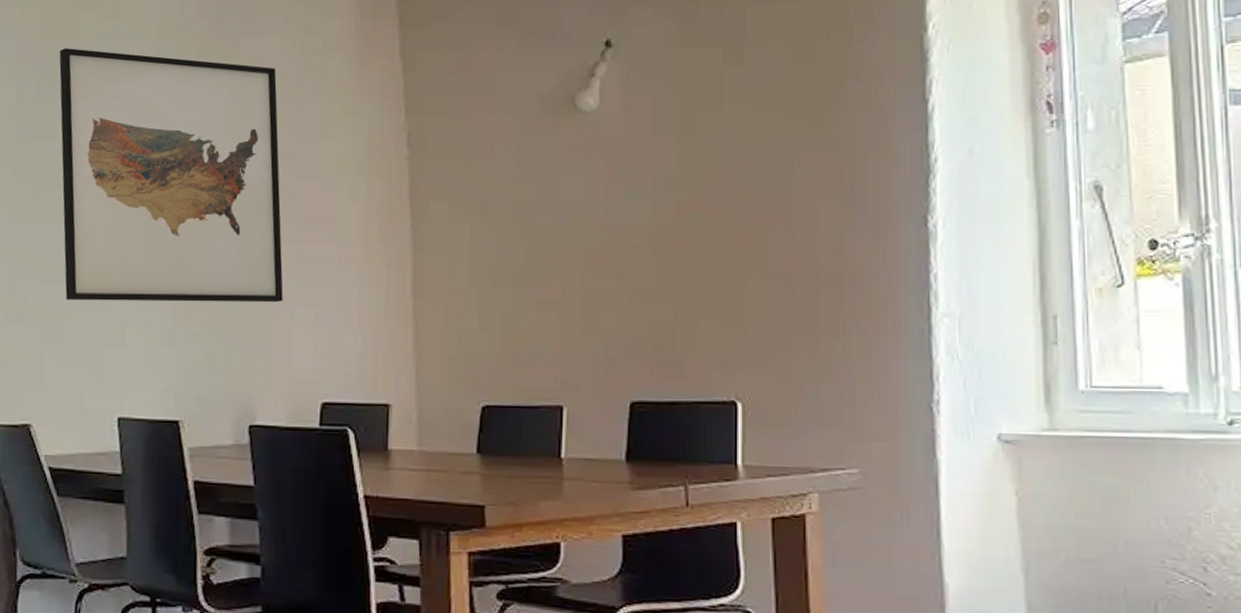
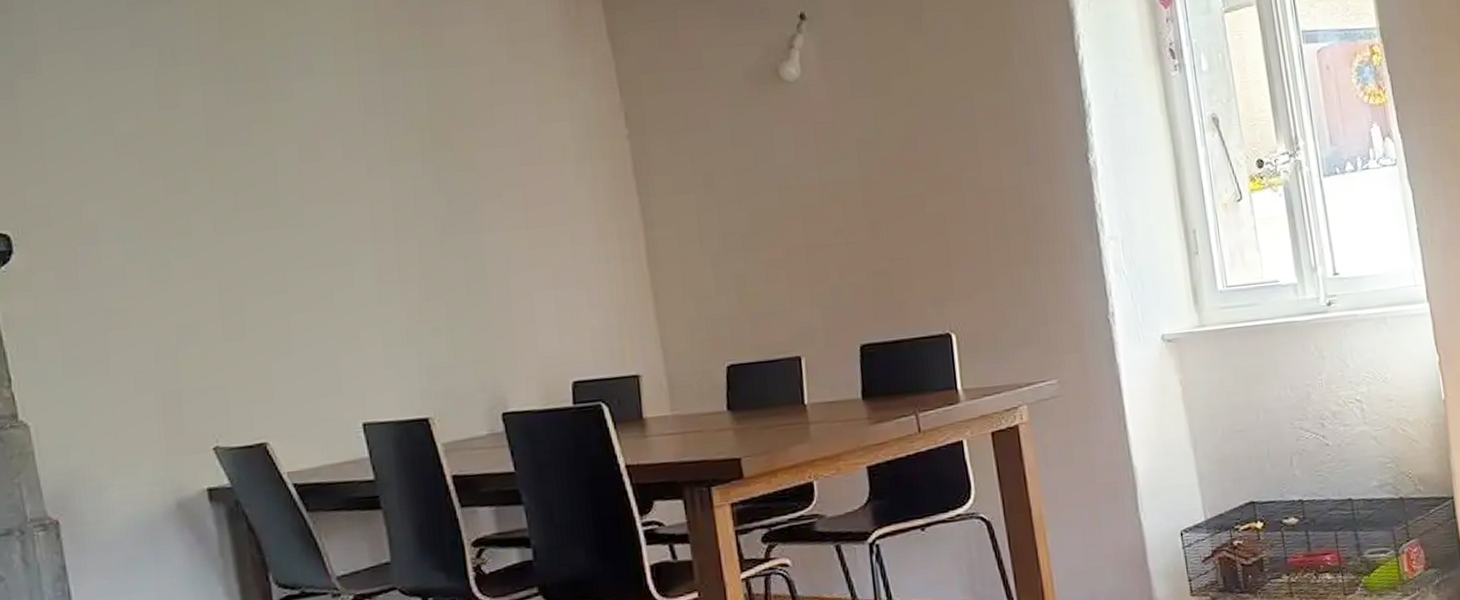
wall art: present [59,48,283,303] -> none [245,47,521,310]

